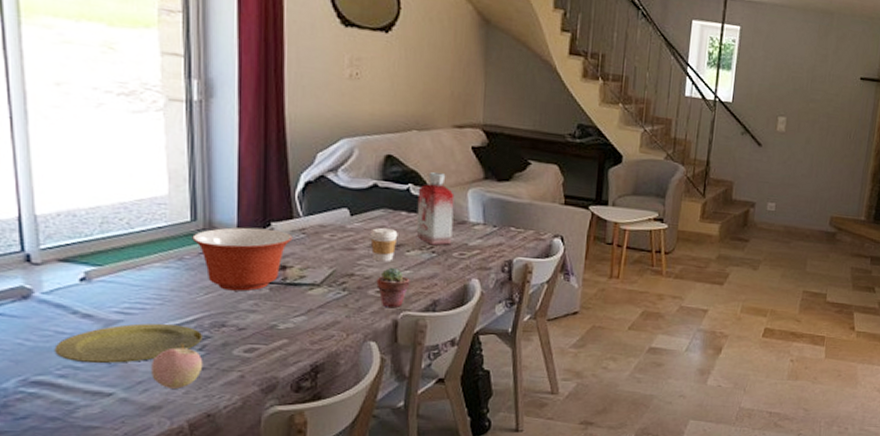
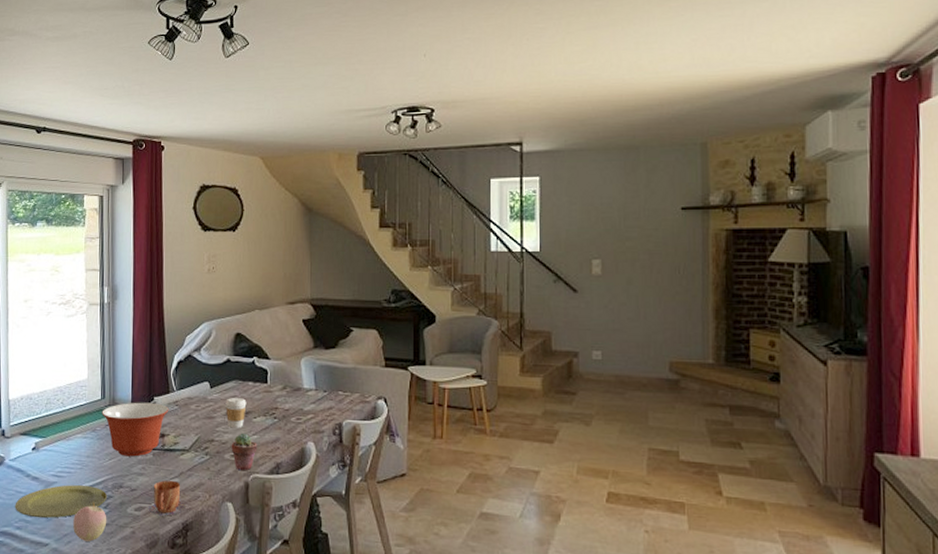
mug: none [261,317,317,358] -> present [147,480,187,516]
bottle: present [416,172,455,246] -> none [261,345,290,412]

